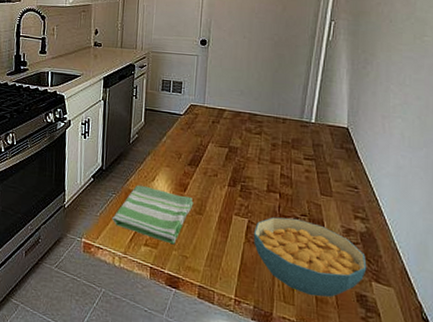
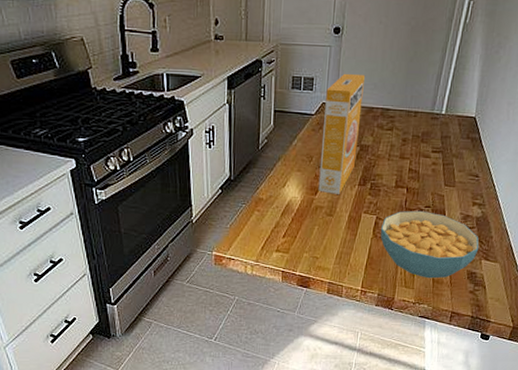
dish towel: present [111,185,194,245] -> none [242,192,325,248]
box: none [187,79,232,193] -> present [318,73,366,194]

